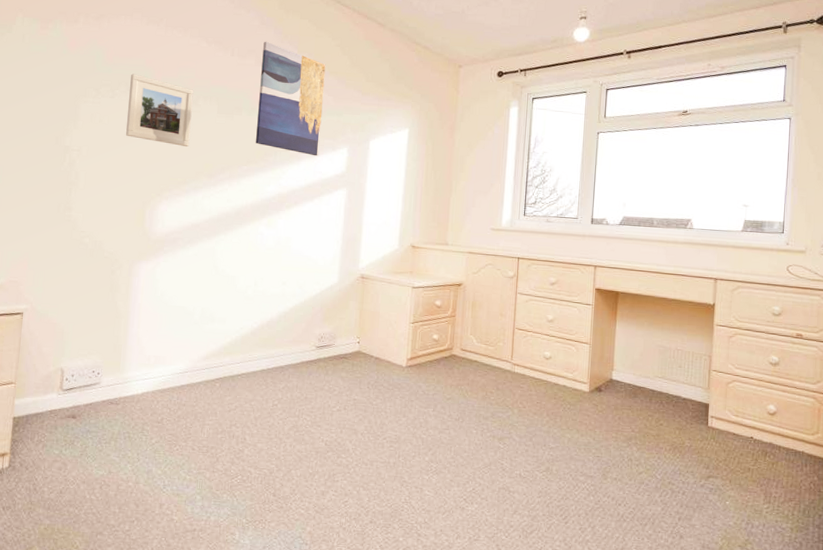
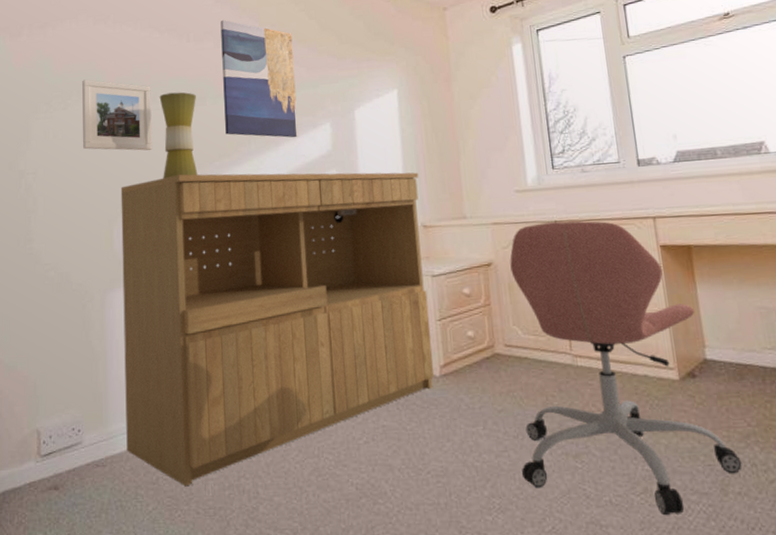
bookcase: none [138,172,415,428] -> present [120,172,435,487]
table lamp: none [195,98,233,175] -> present [159,92,198,179]
office chair: none [457,257,622,489] -> present [510,220,742,515]

